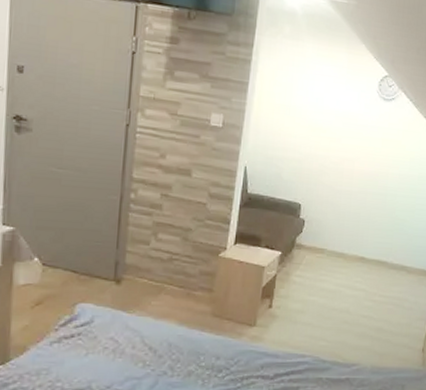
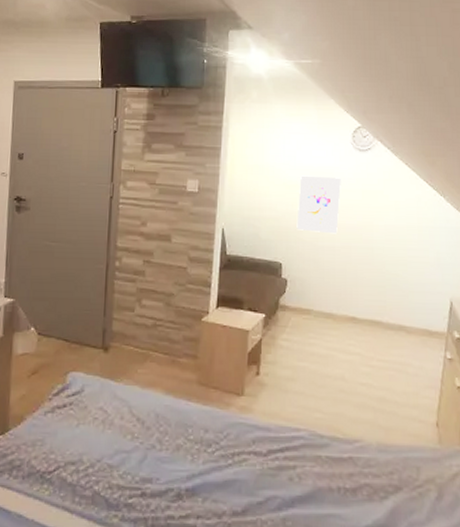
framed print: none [318,119,364,179] -> present [296,175,341,234]

